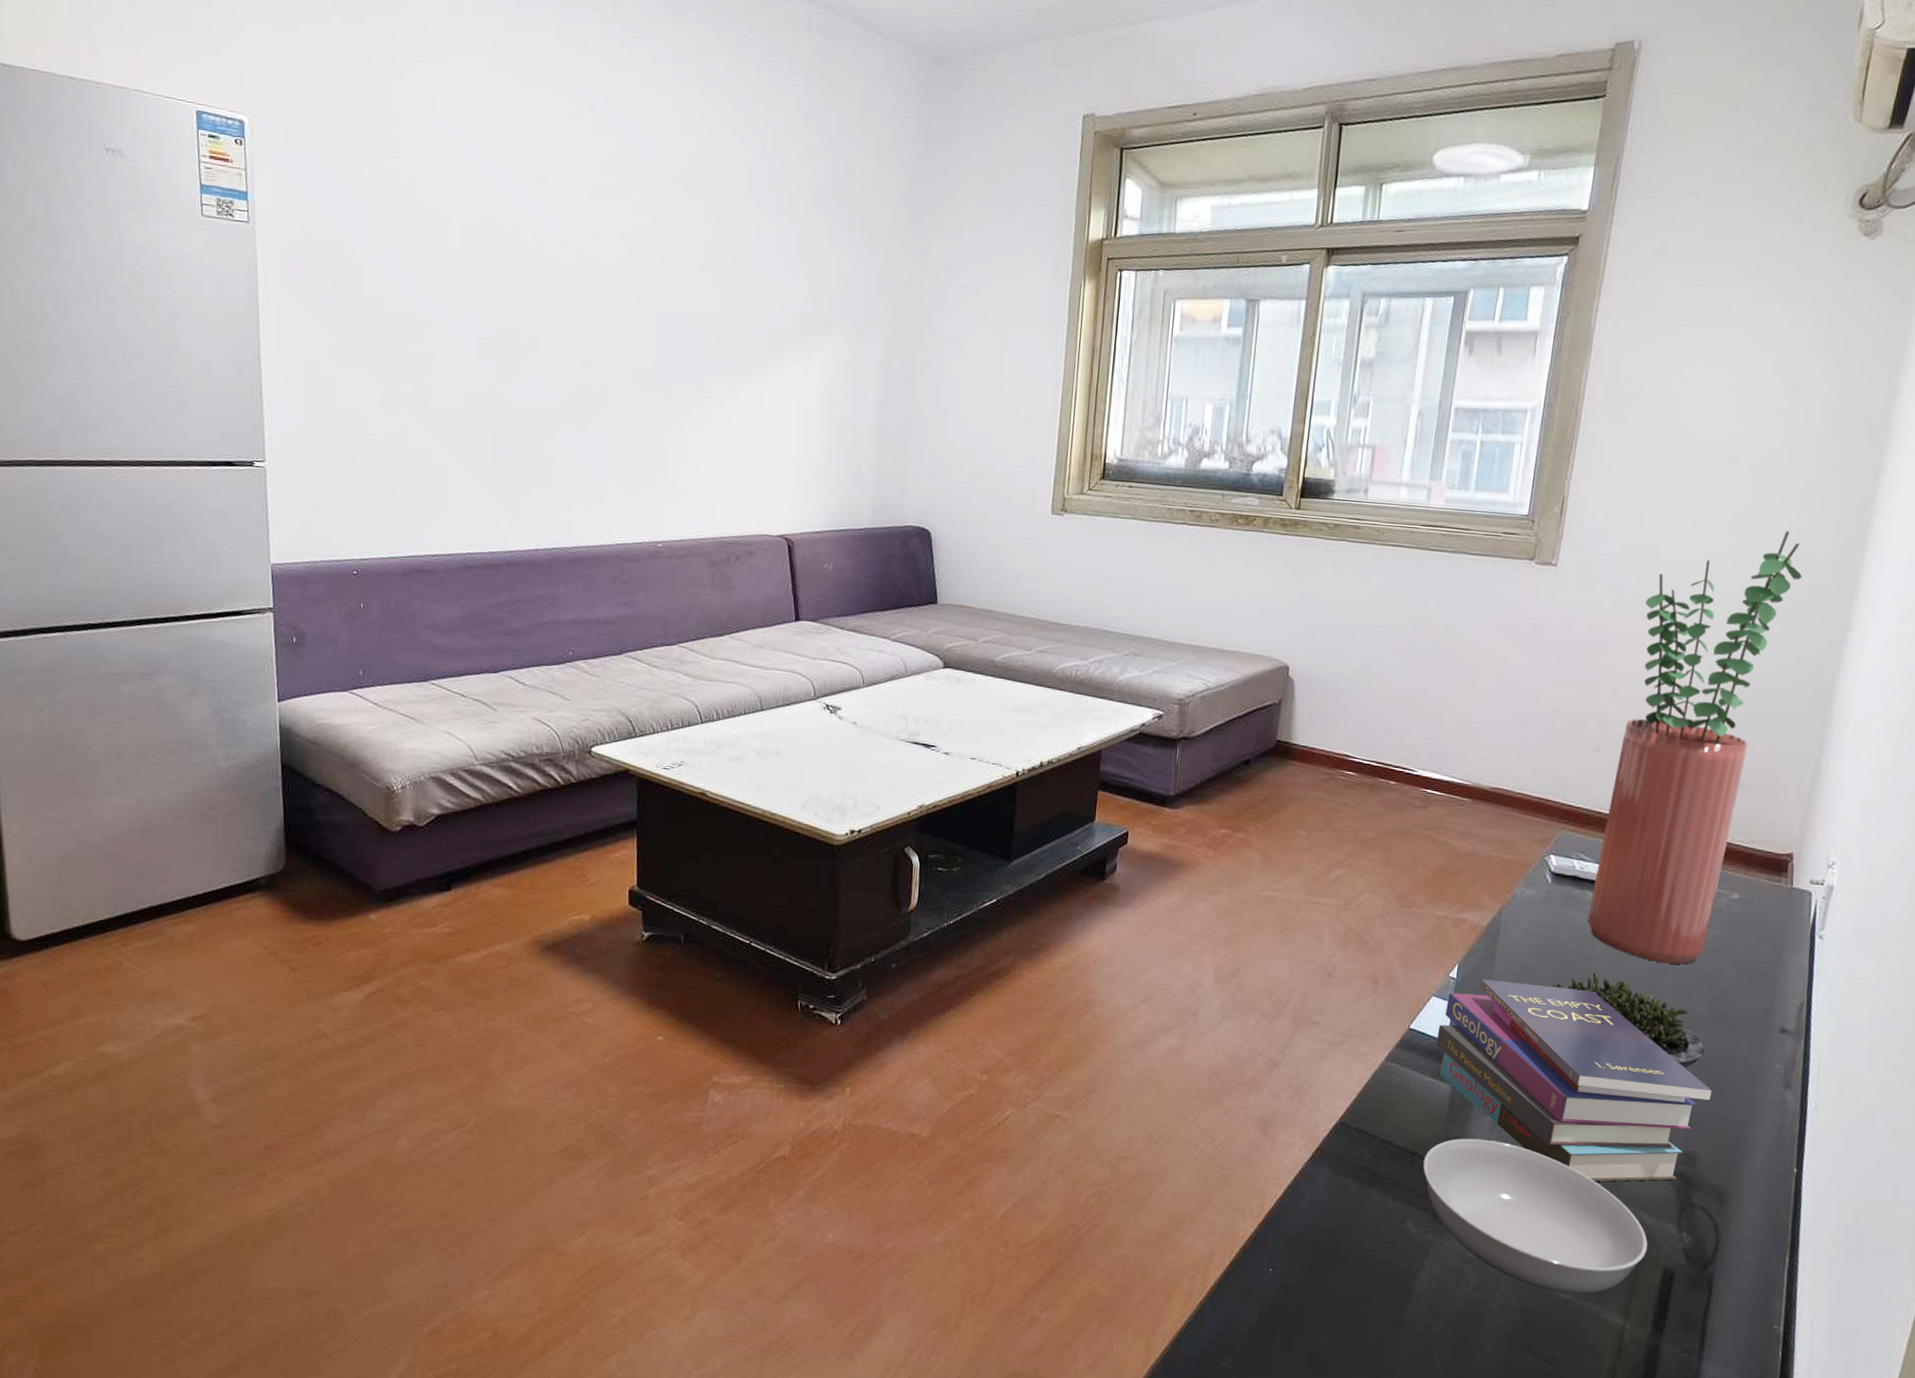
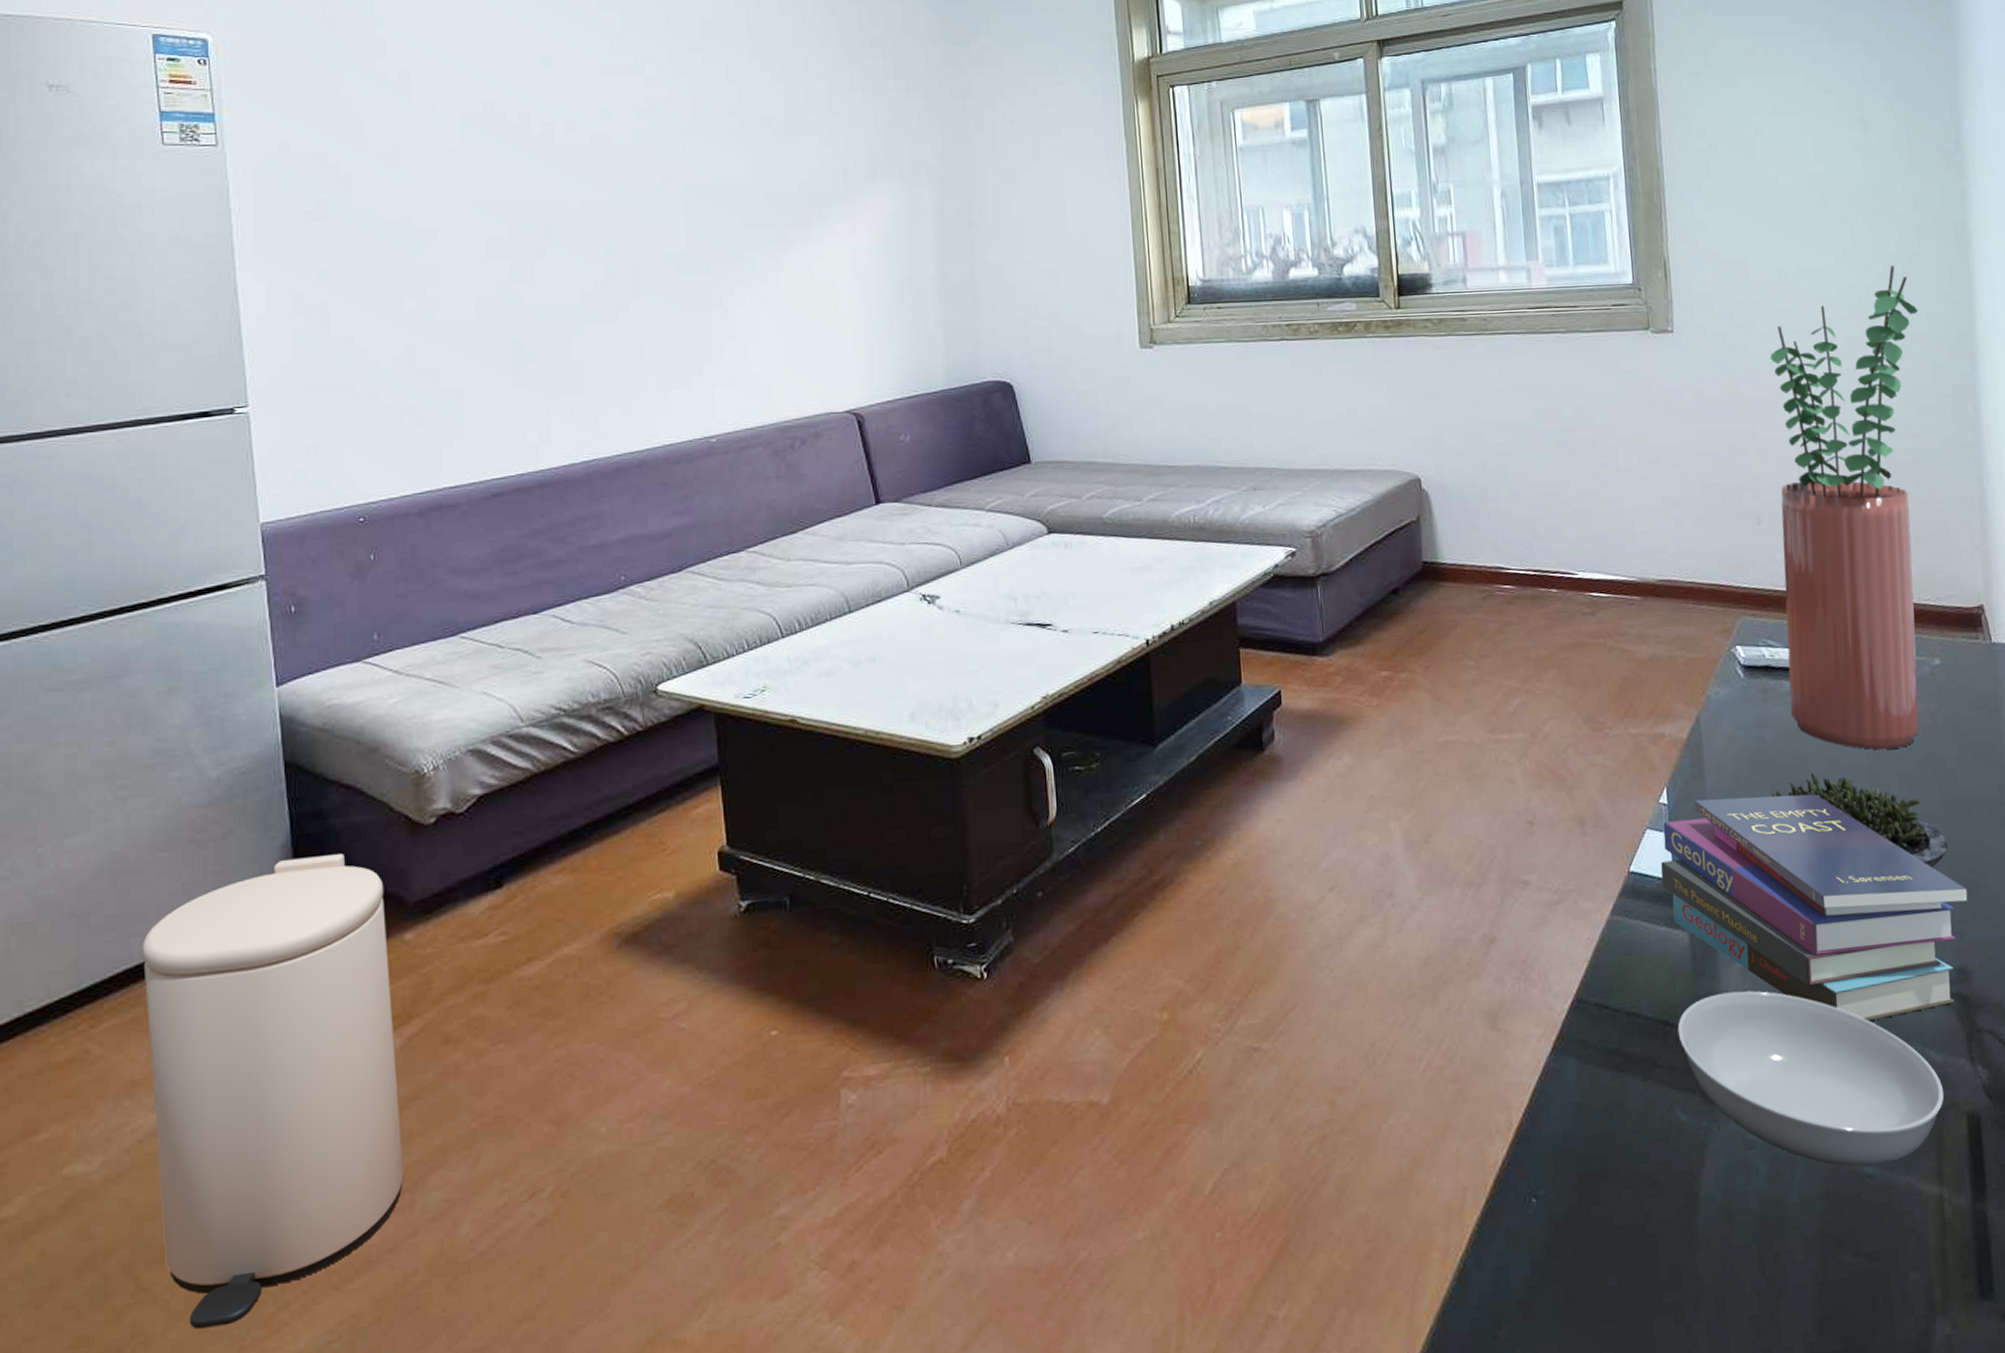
pedal bin: none [163,841,359,1180] -> present [141,854,403,1329]

